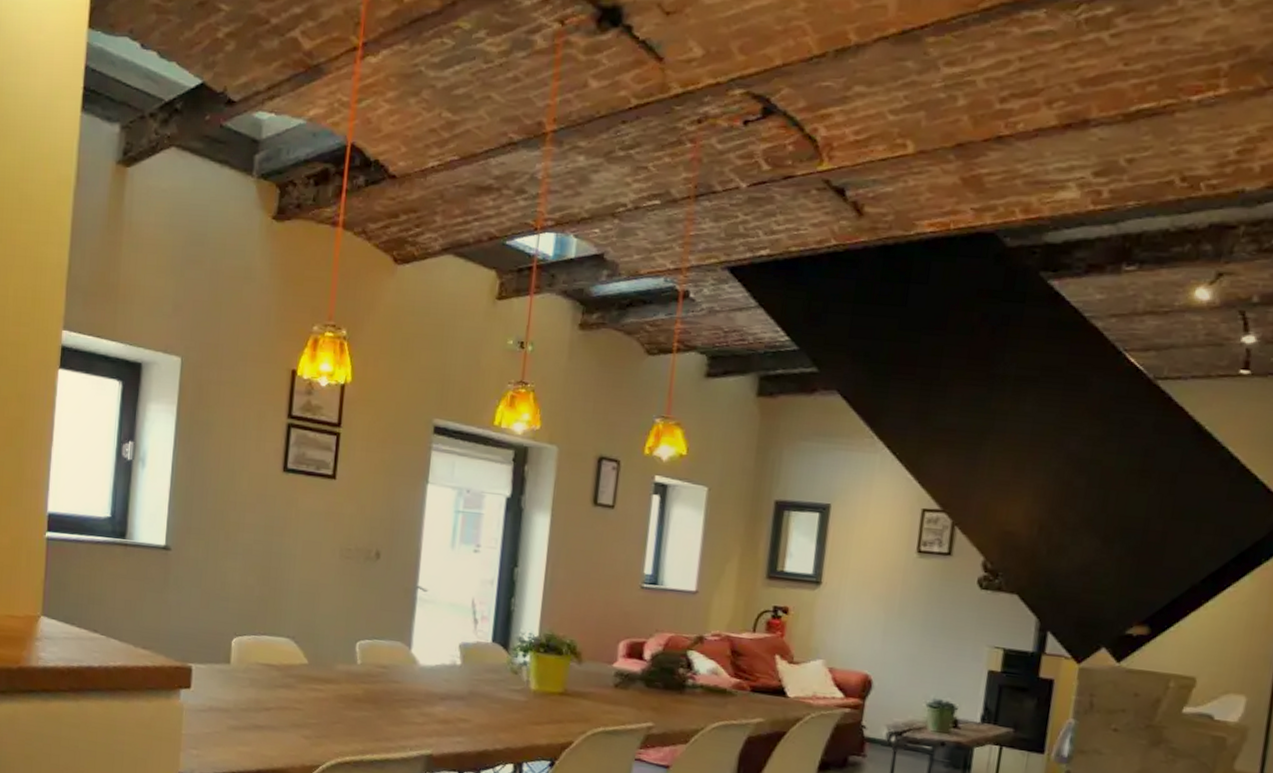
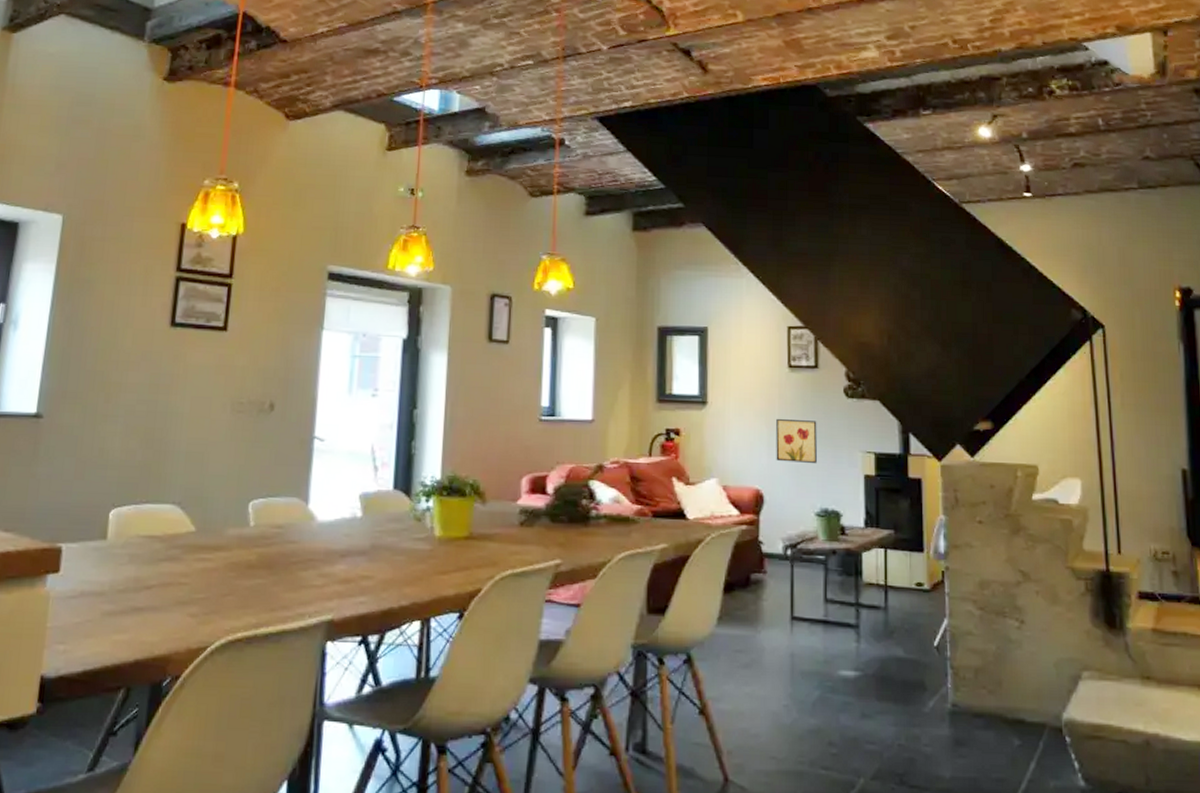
wall art: none [890,604,942,655] -> present [776,418,817,464]

